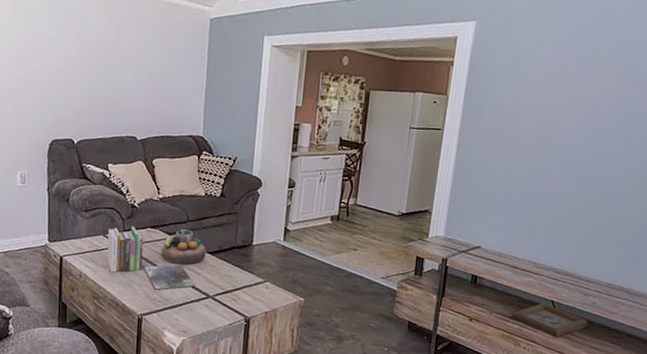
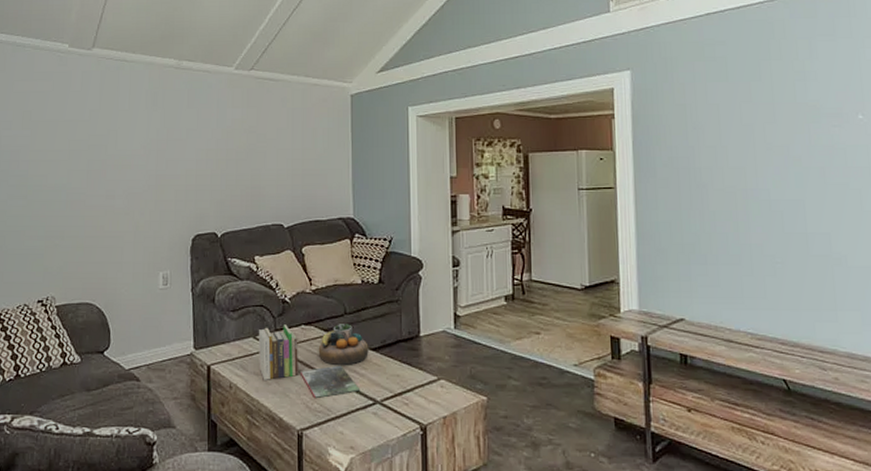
picture frame: present [511,303,587,339] -> none [738,384,834,428]

